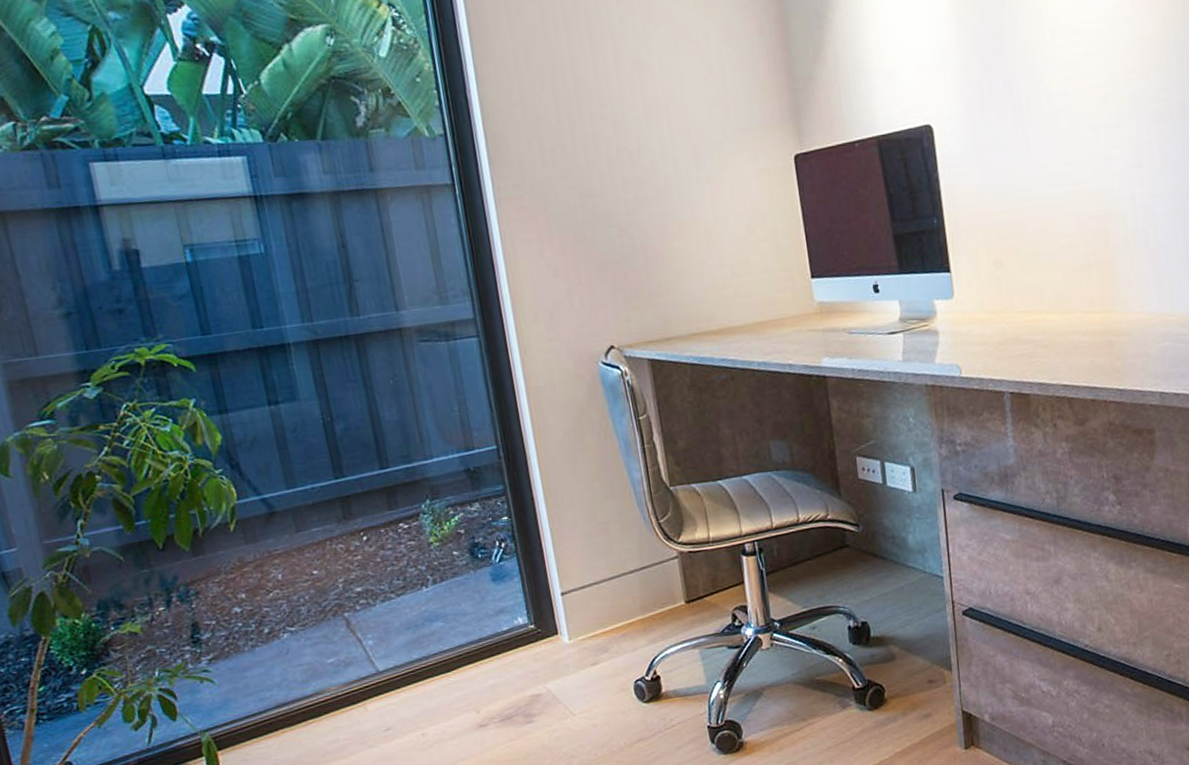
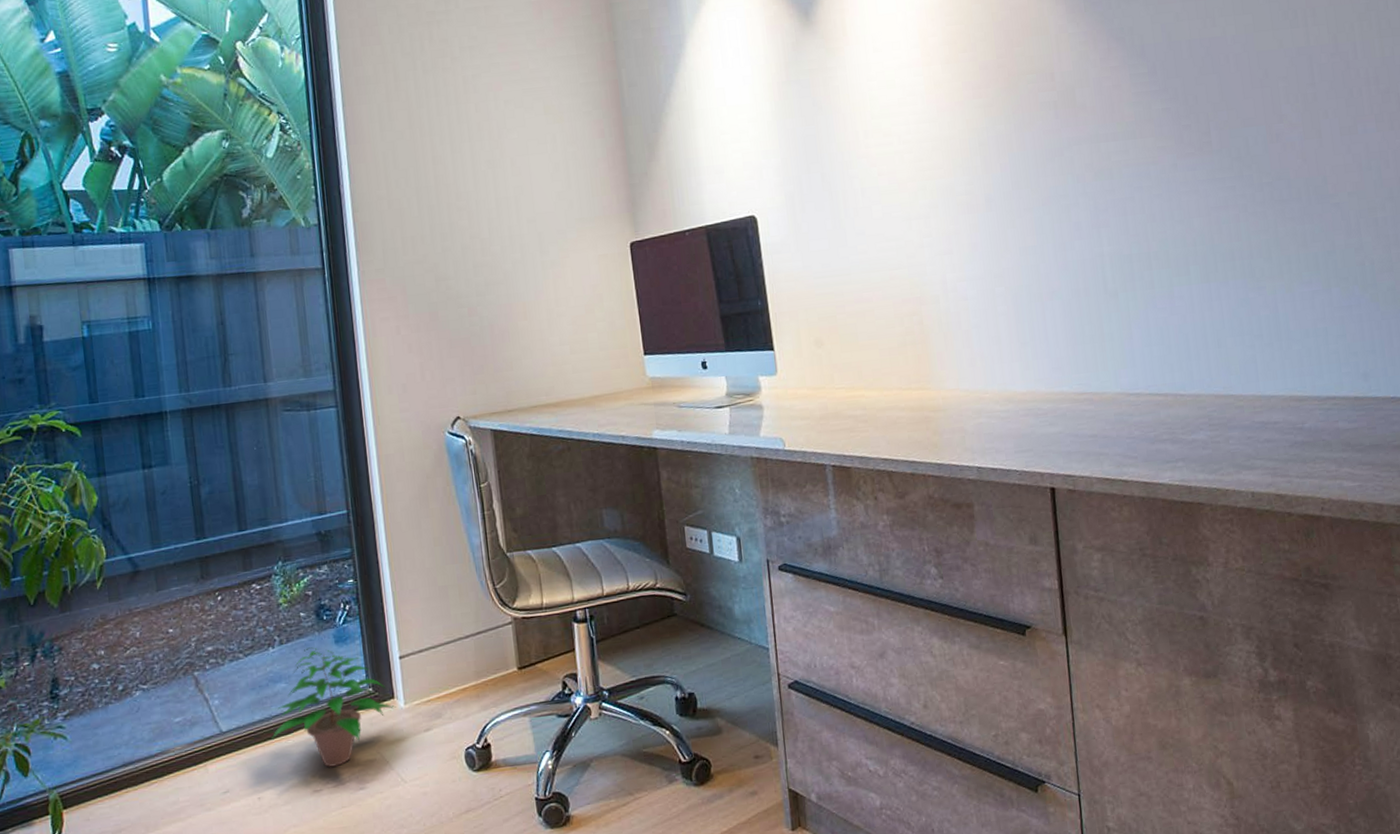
potted plant: none [432,585,560,703] -> present [272,647,396,767]

